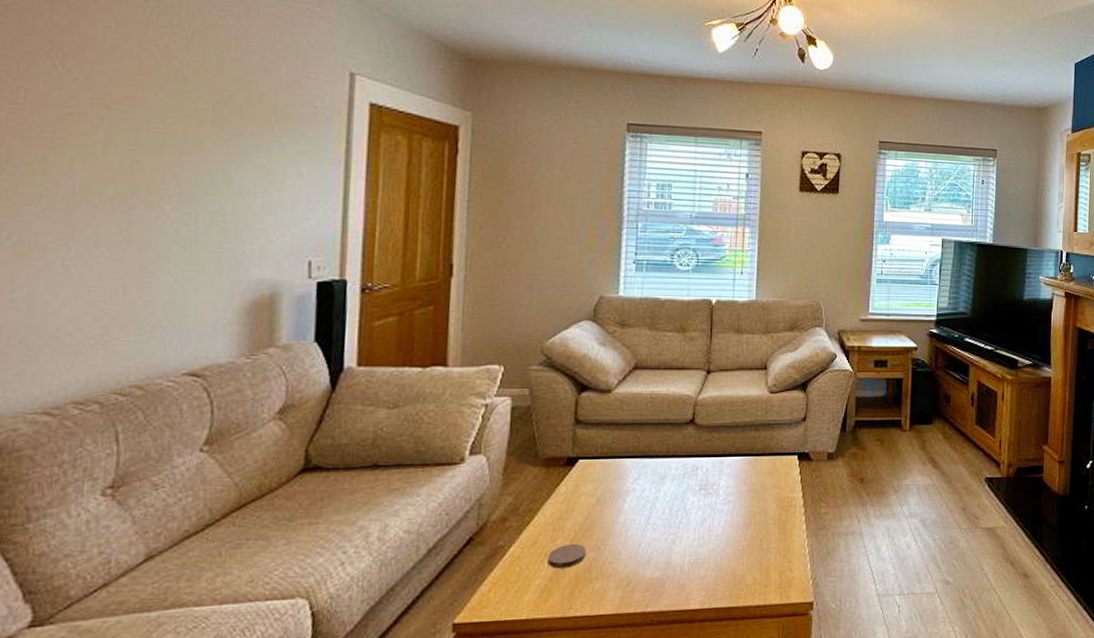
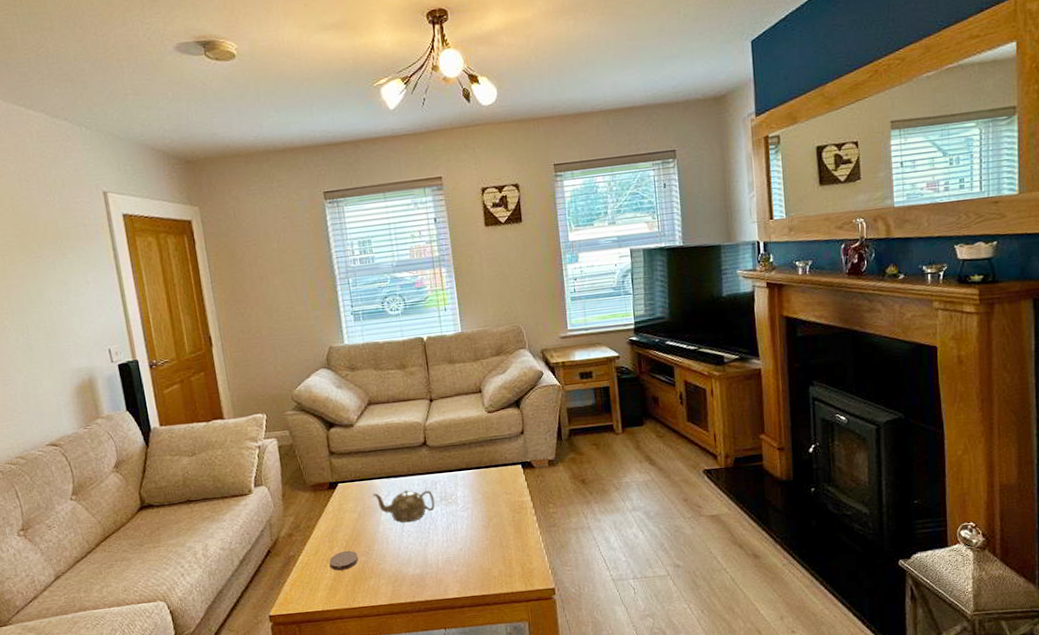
teapot: none [619,474,693,514] -> present [373,490,436,523]

